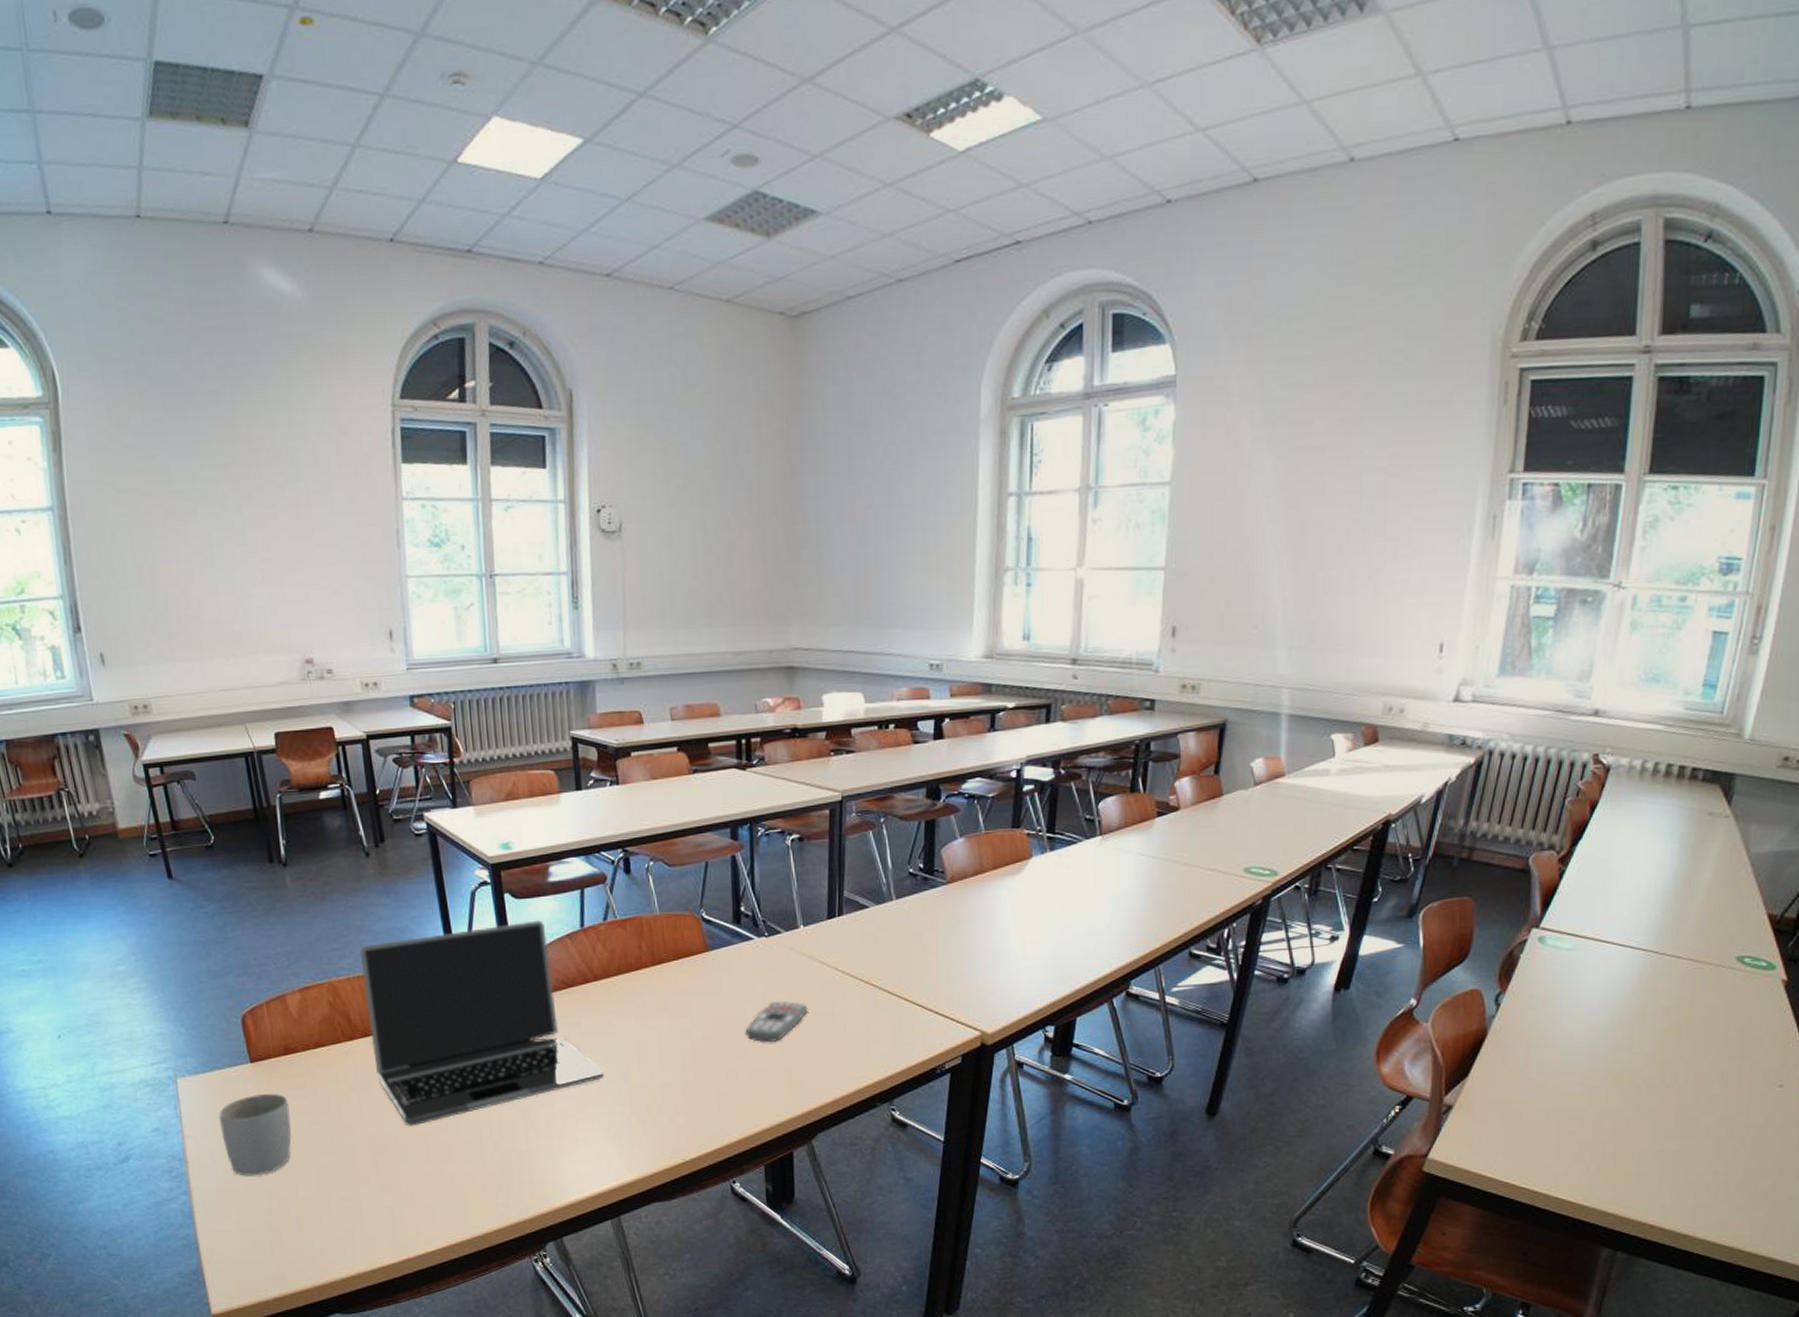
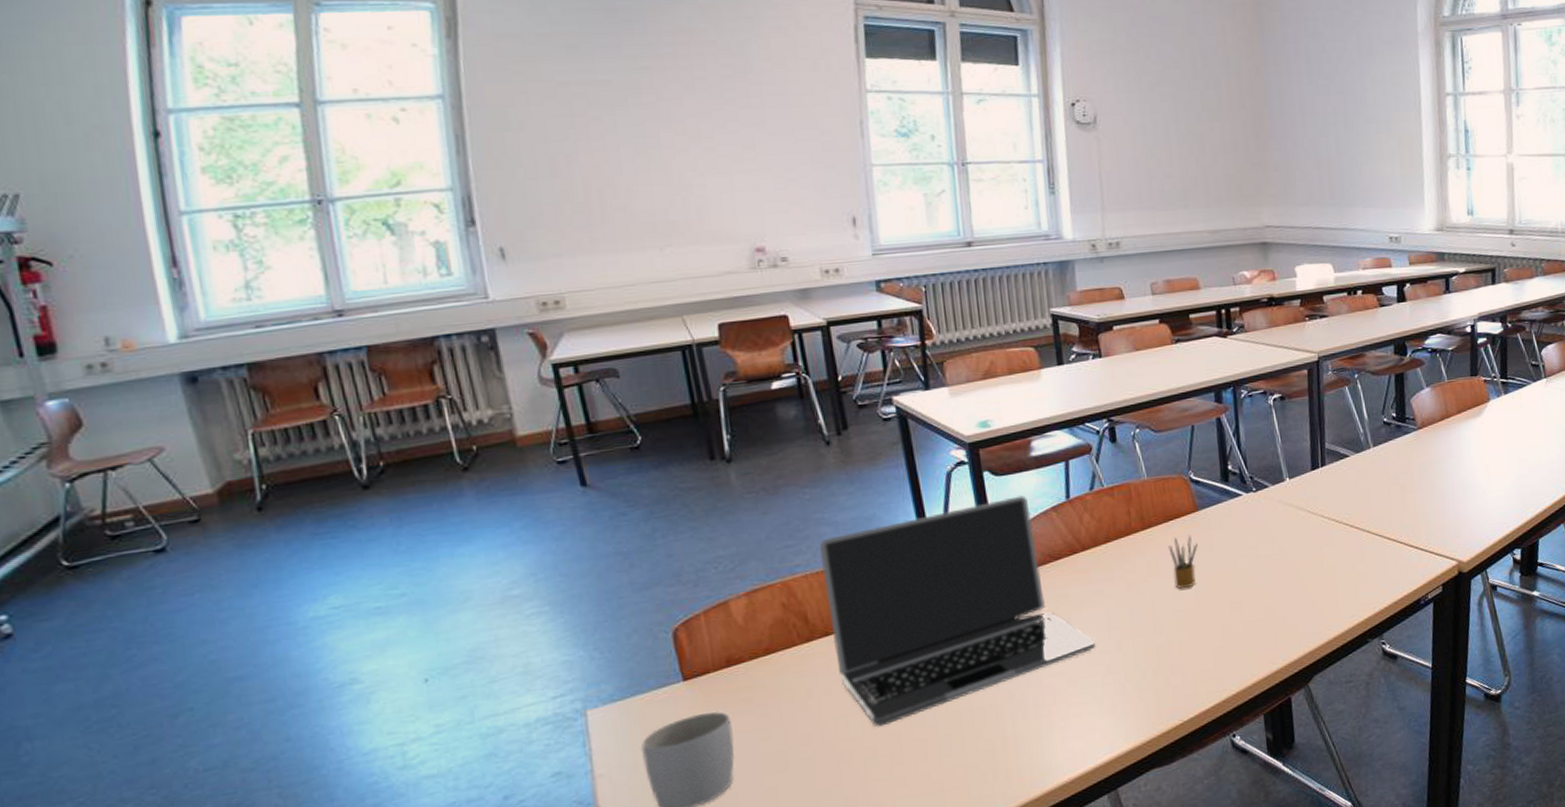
pencil box: none [677,975,707,1030] -> present [1168,536,1198,589]
remote control: present [745,1000,809,1043] -> none [1238,551,1299,595]

